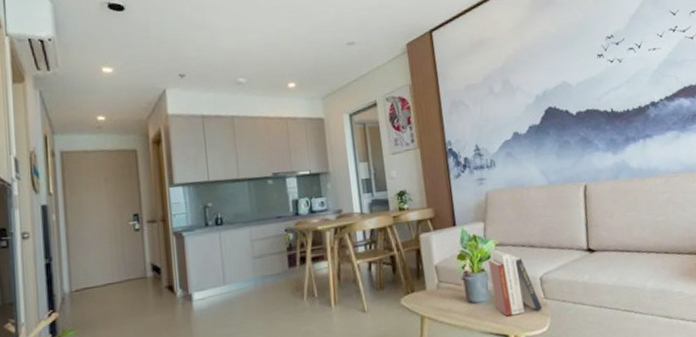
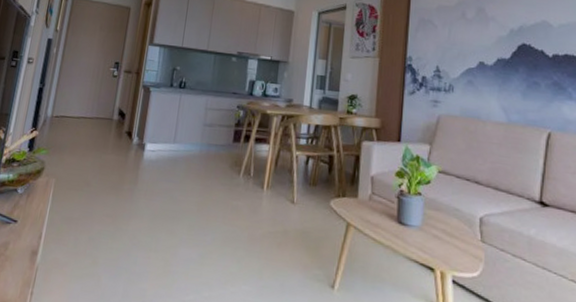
books: present [488,249,543,317] -> none [425,175,477,253]

